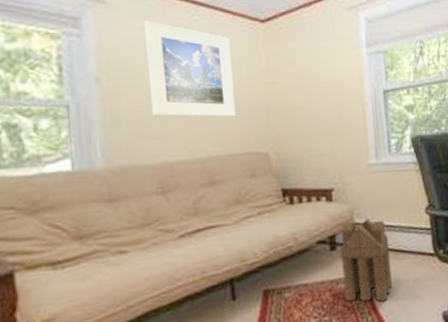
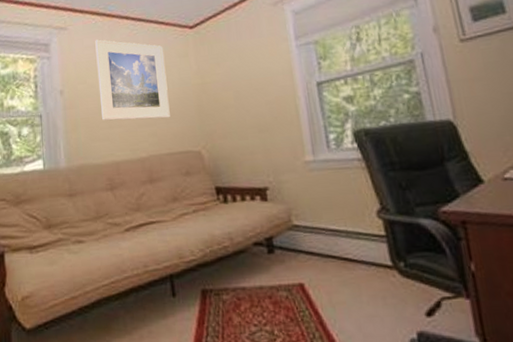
stool: present [340,217,392,302] -> none [278,220,342,317]

